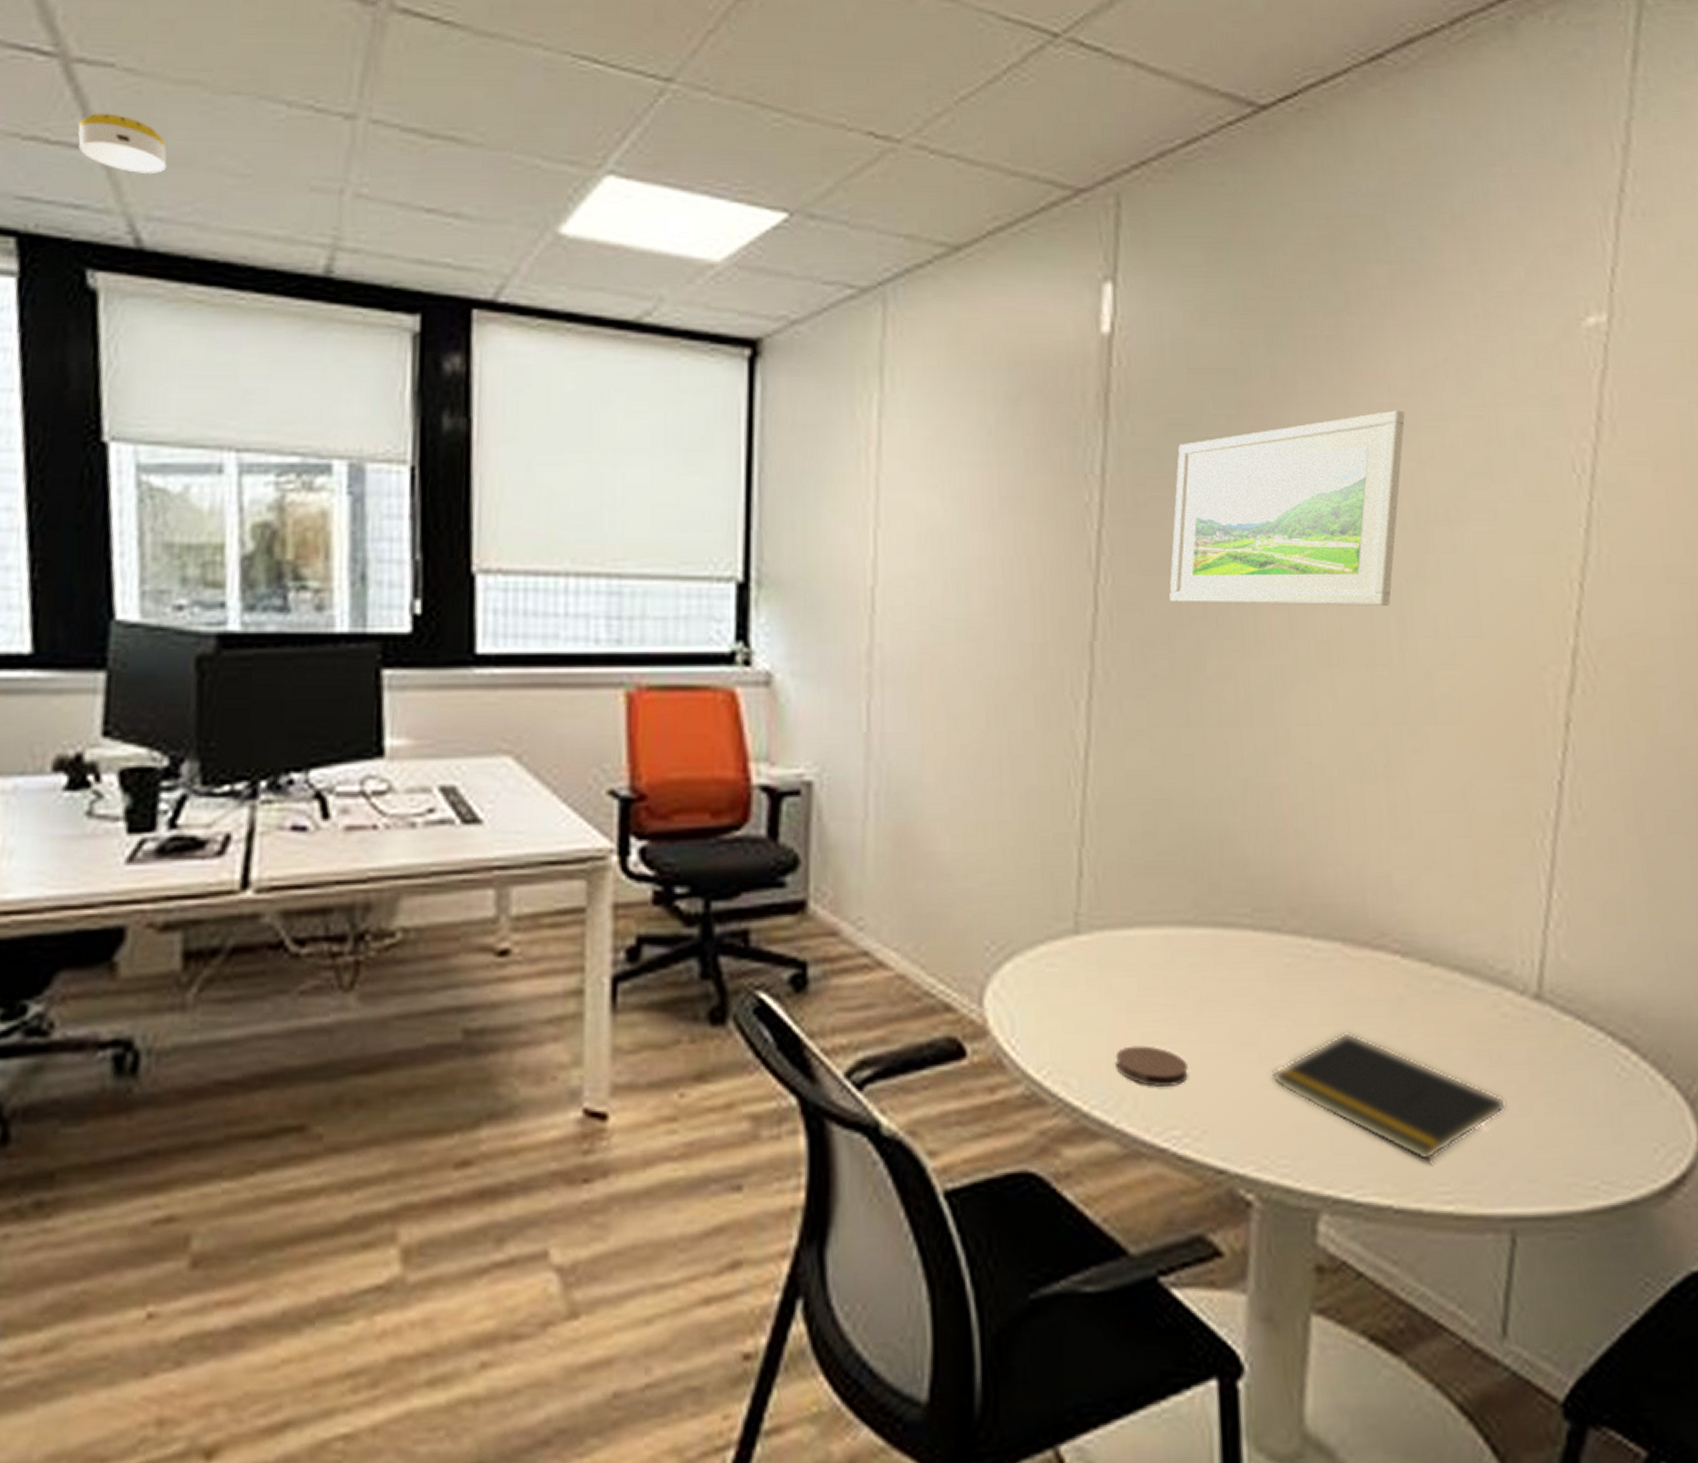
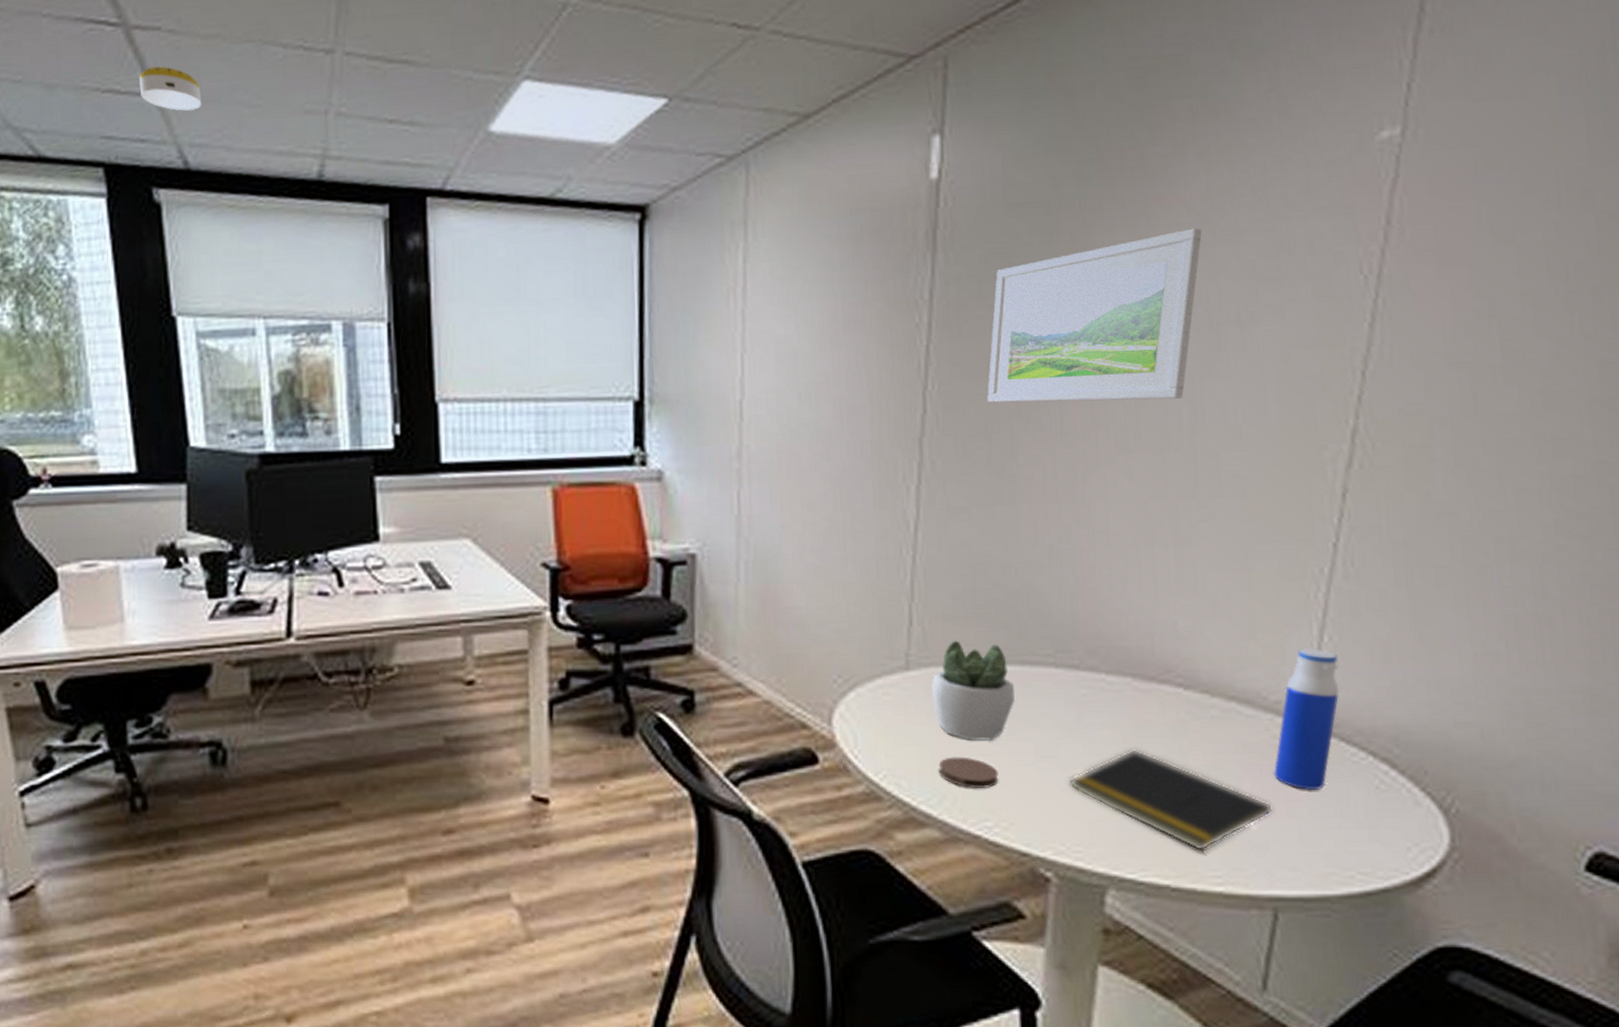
succulent plant: none [1105,895,1208,1026] -> present [931,640,1016,742]
water bottle: none [1505,906,1572,1080] -> present [1274,648,1339,790]

